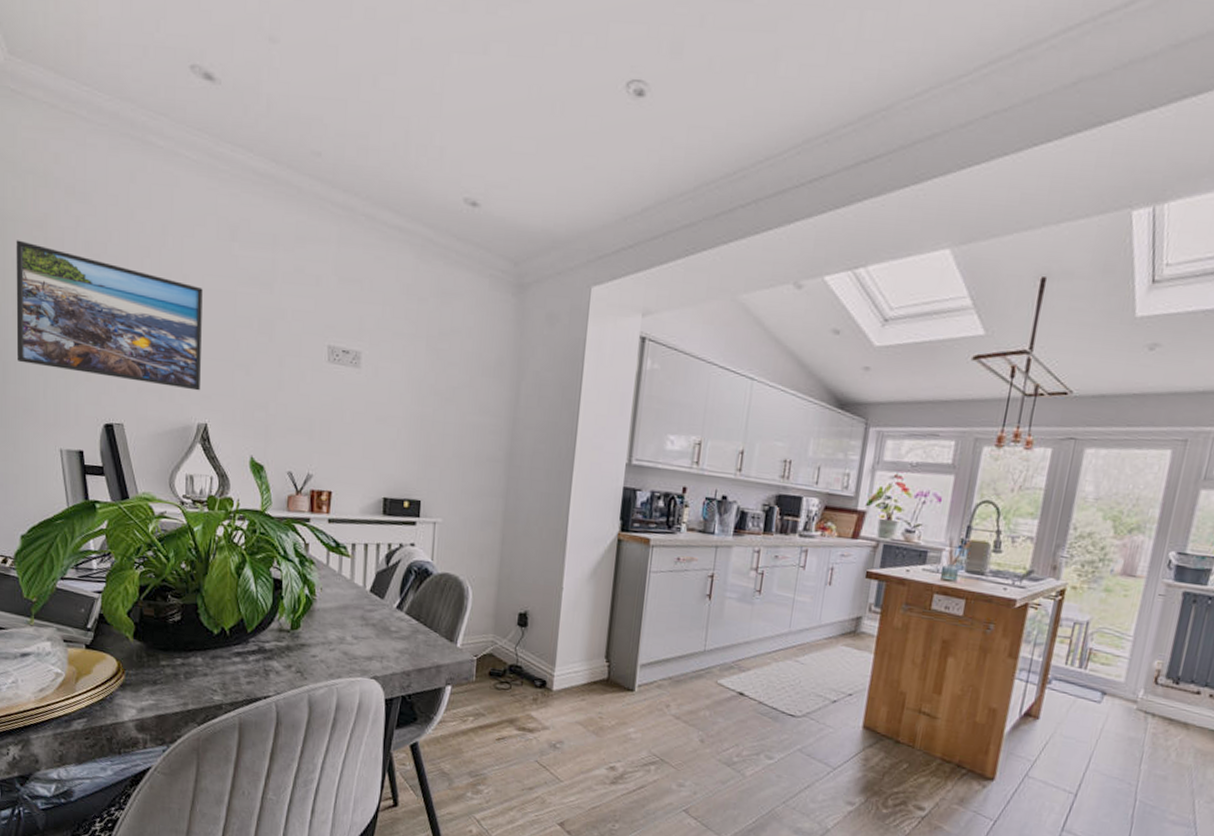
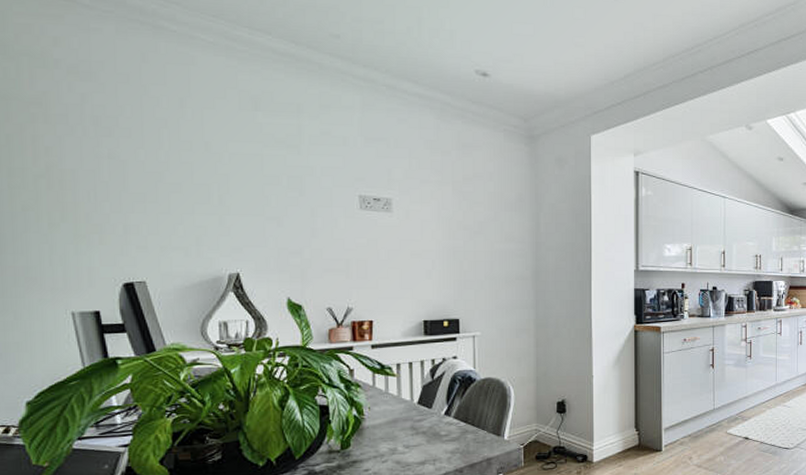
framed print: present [16,240,203,391] -> none [9,117,229,244]

